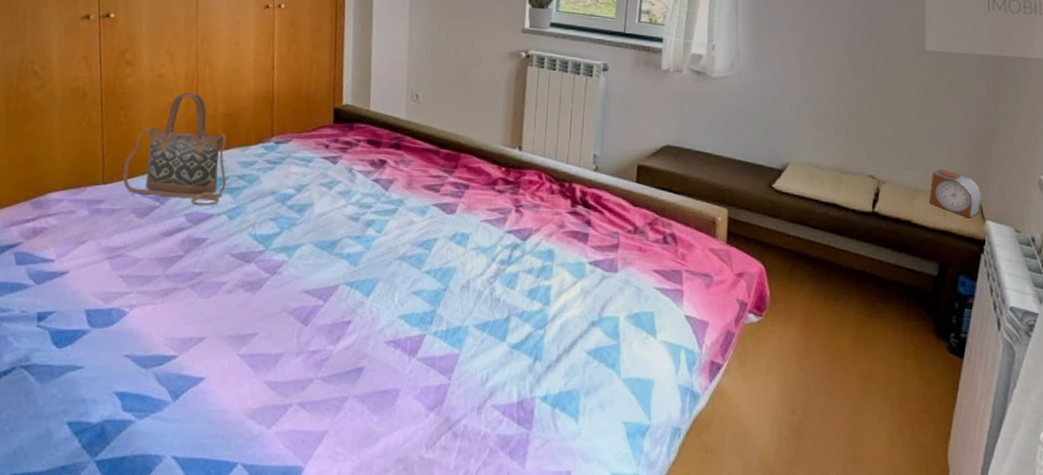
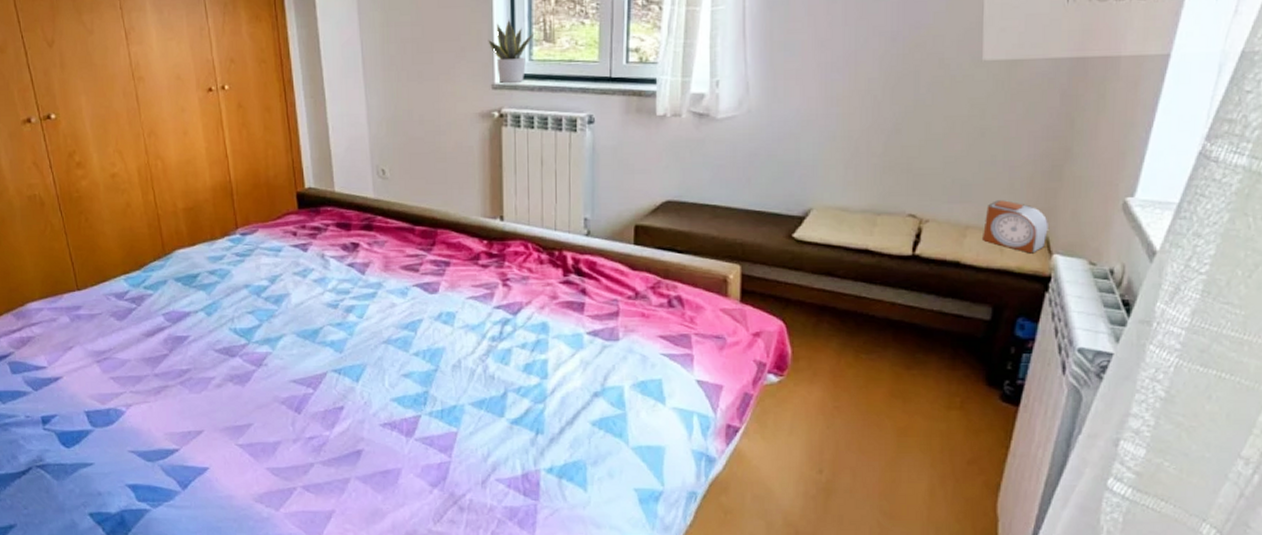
handbag: present [123,92,227,207] -> none [94,190,199,305]

